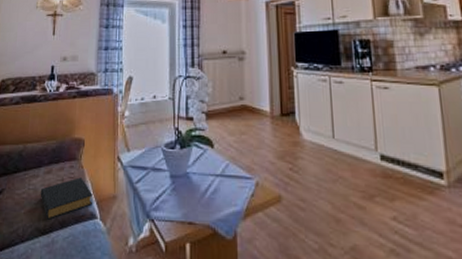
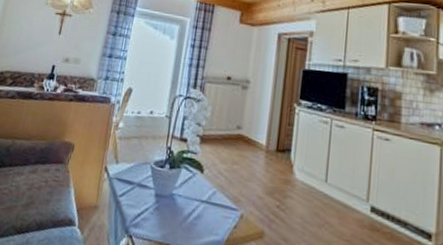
hardback book: present [40,177,93,220] -> none [21,181,74,220]

